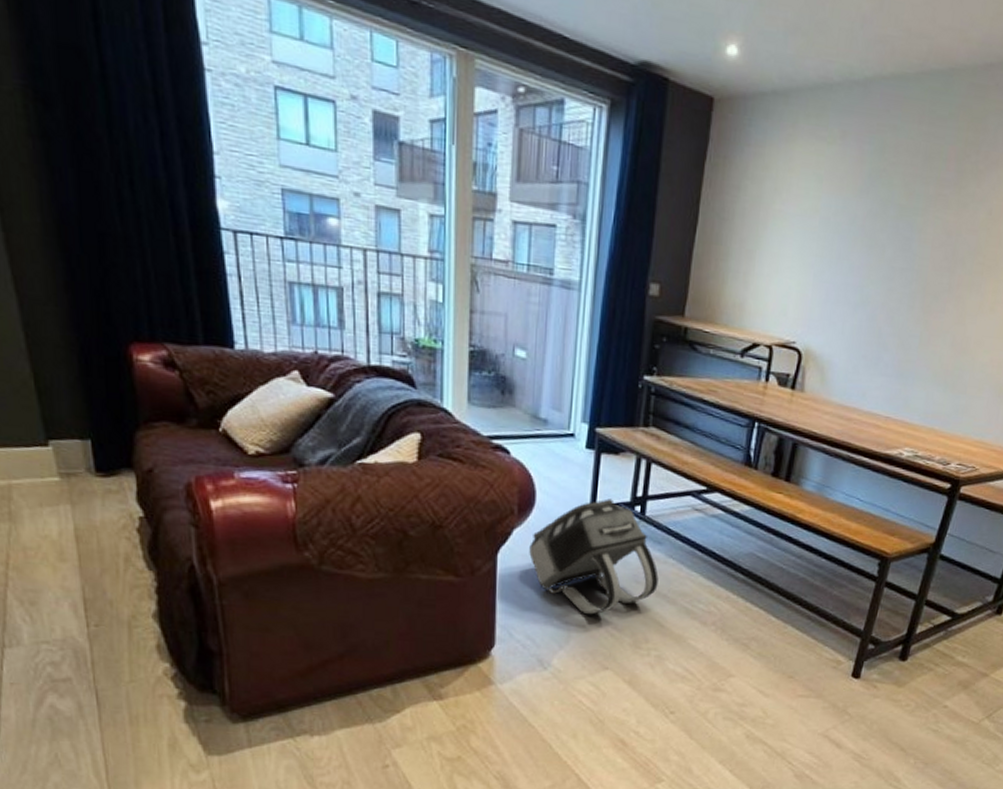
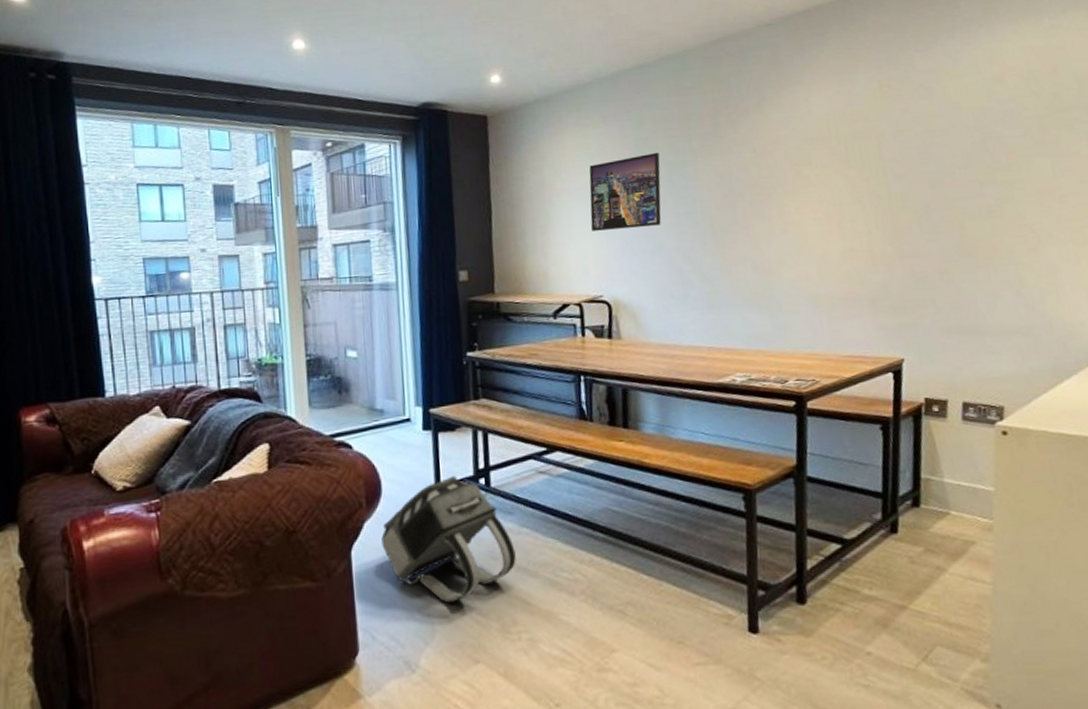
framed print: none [801,188,892,276] -> present [589,152,662,231]

